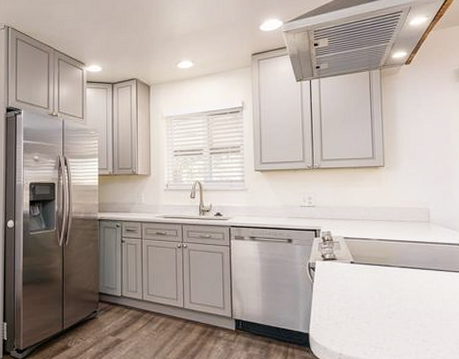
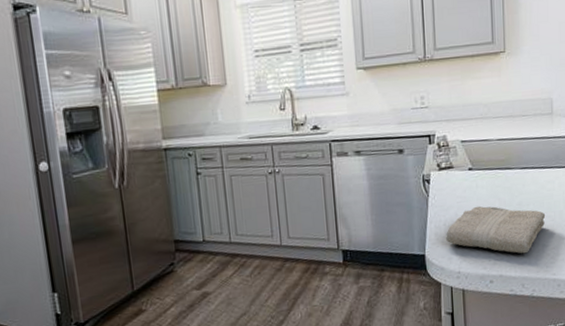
washcloth: none [329,296,425,346] -> present [446,206,546,254]

